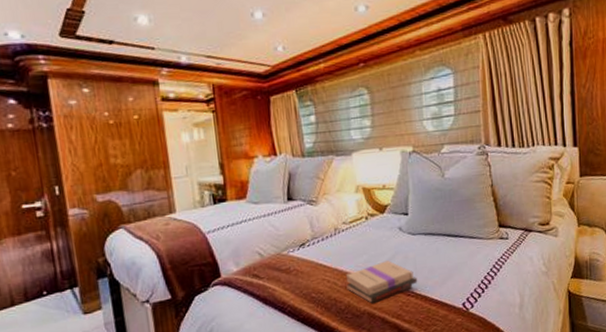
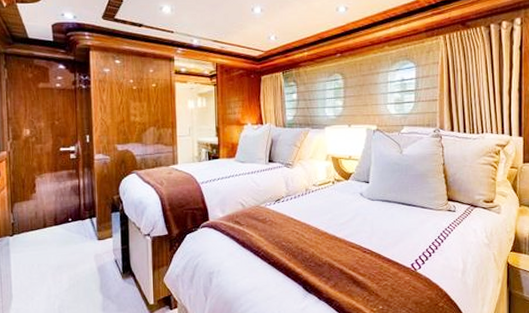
books: present [345,260,418,304] -> none [312,220,374,256]

